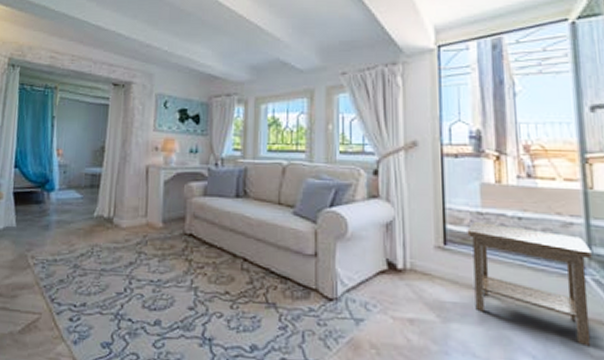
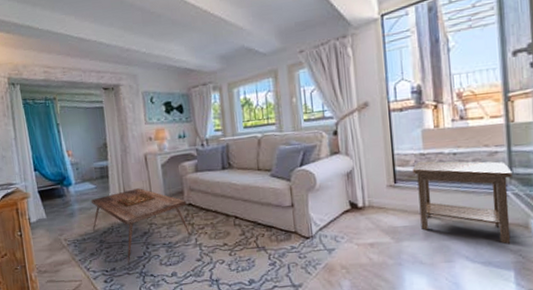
coffee table: none [69,206,187,301] -> present [90,188,190,264]

